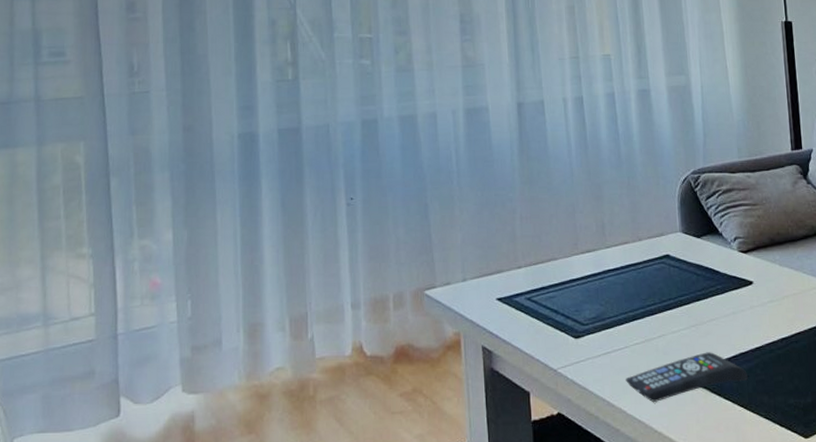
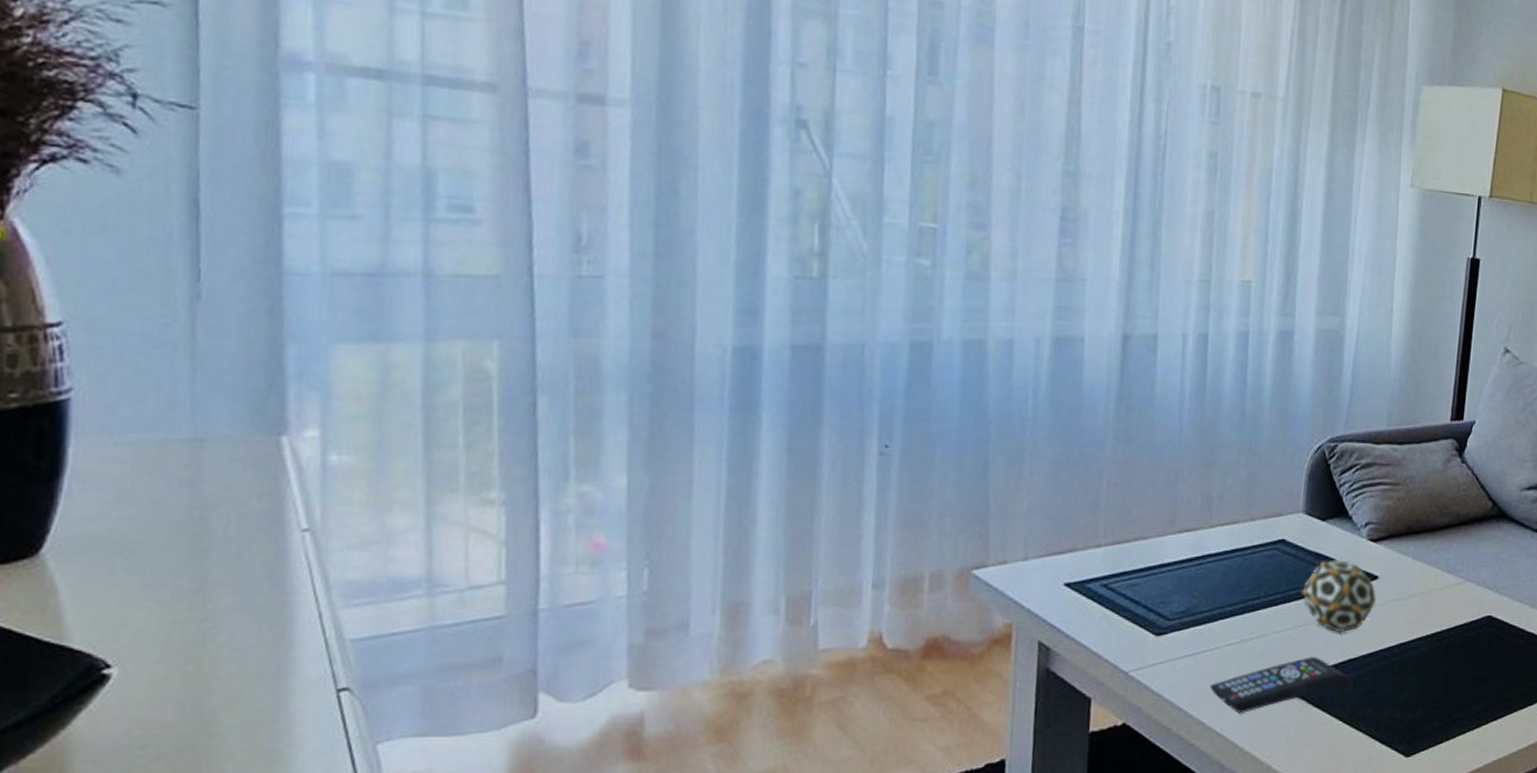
decorative ball: none [690,268,755,330] -> present [1302,558,1377,632]

